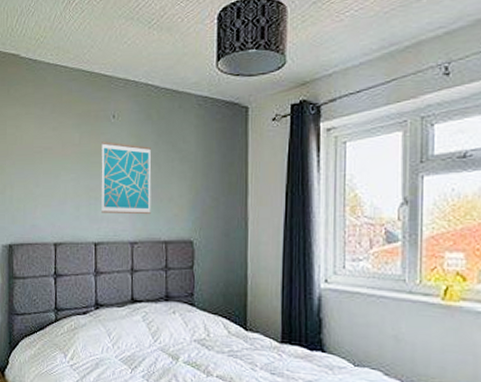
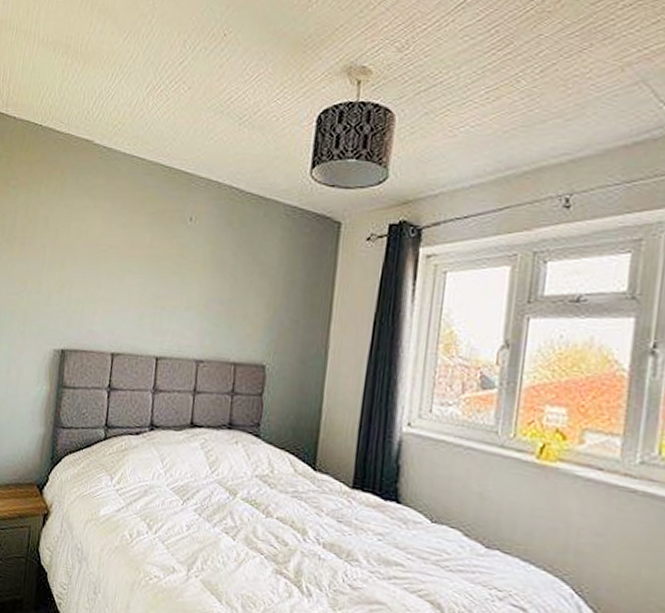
wall art: present [101,142,152,215] -> none [167,246,229,332]

